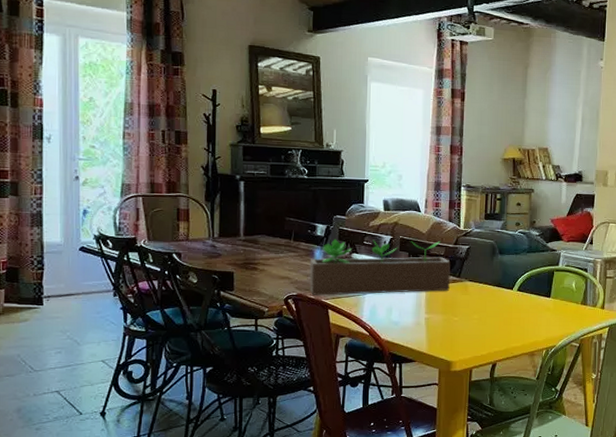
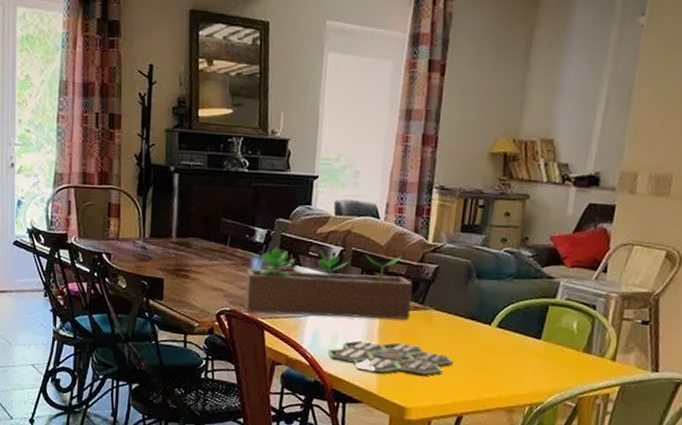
board game: none [384,310,486,336] -> present [327,340,453,376]

